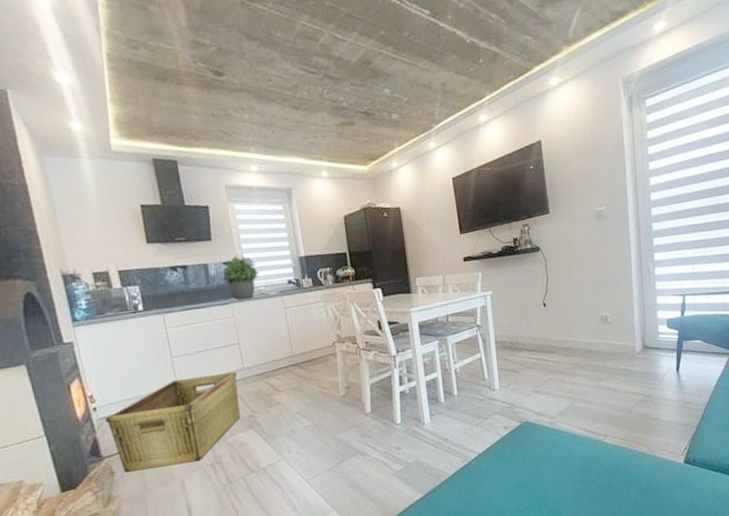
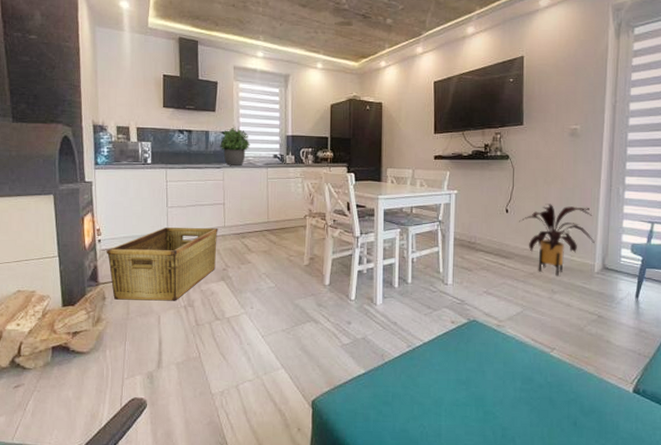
house plant: none [558,290,633,364] -> present [519,204,595,277]

